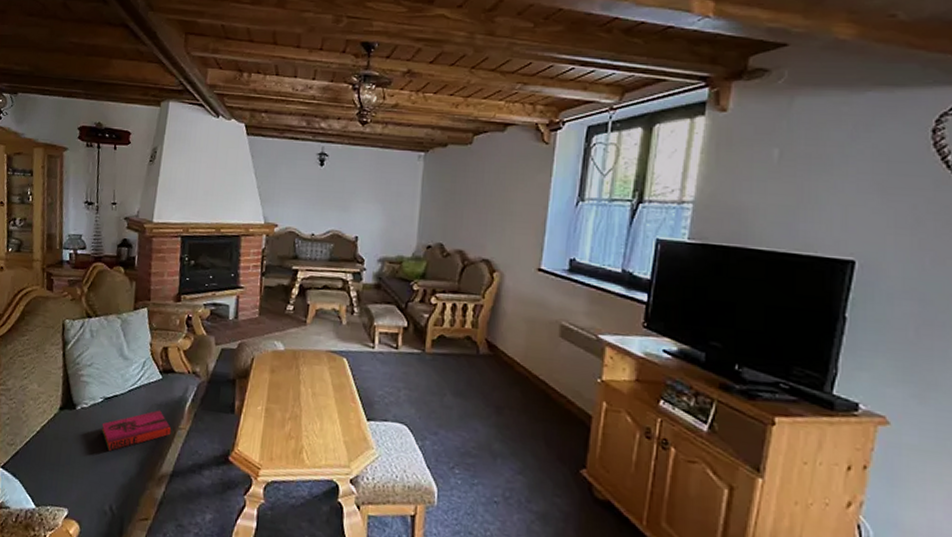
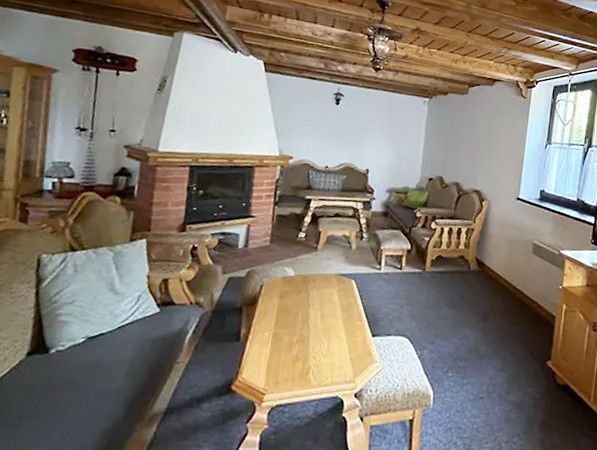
hardback book: present [102,410,172,452] -> none [81,345,168,396]

